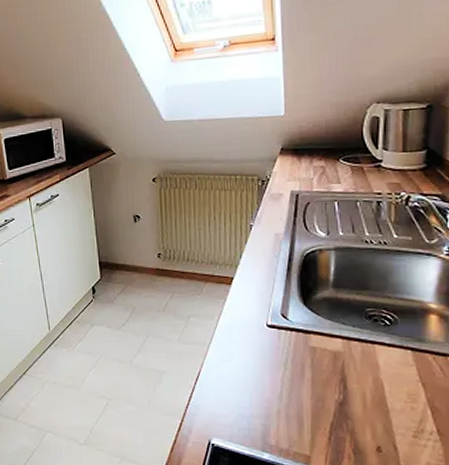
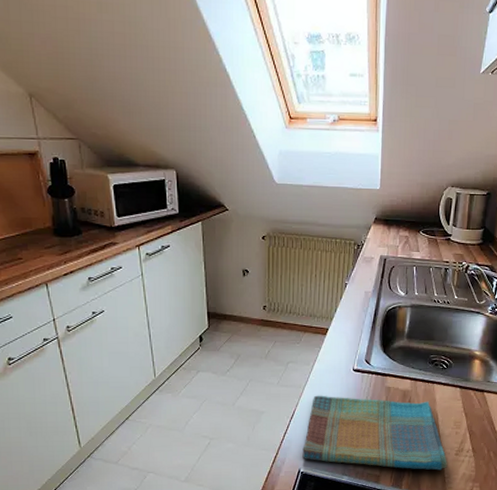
dish towel: none [212,354,402,456] -> present [302,395,447,471]

